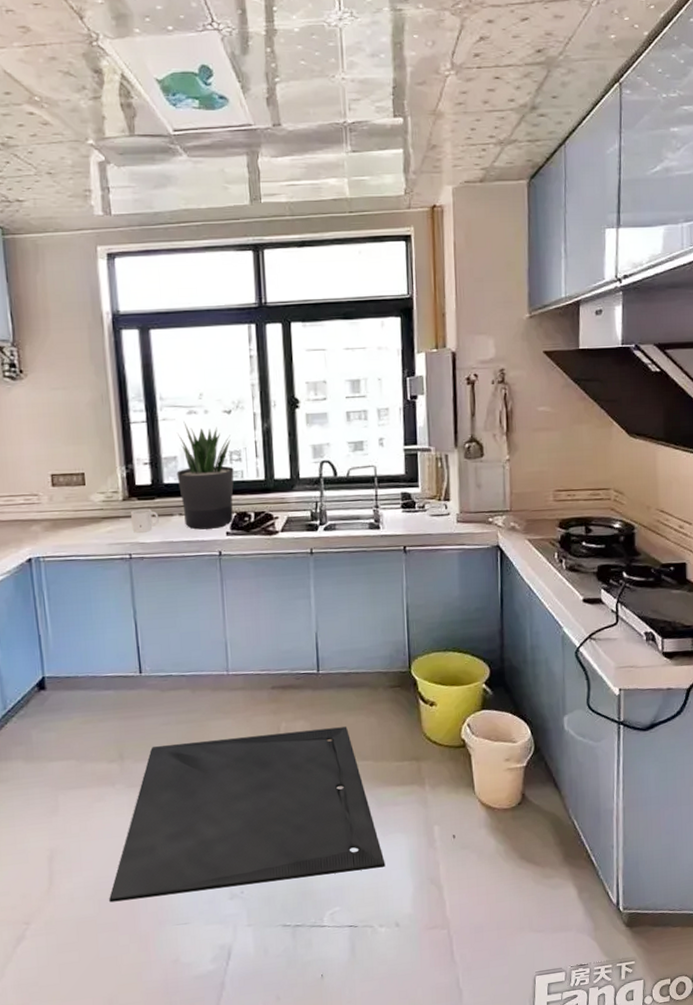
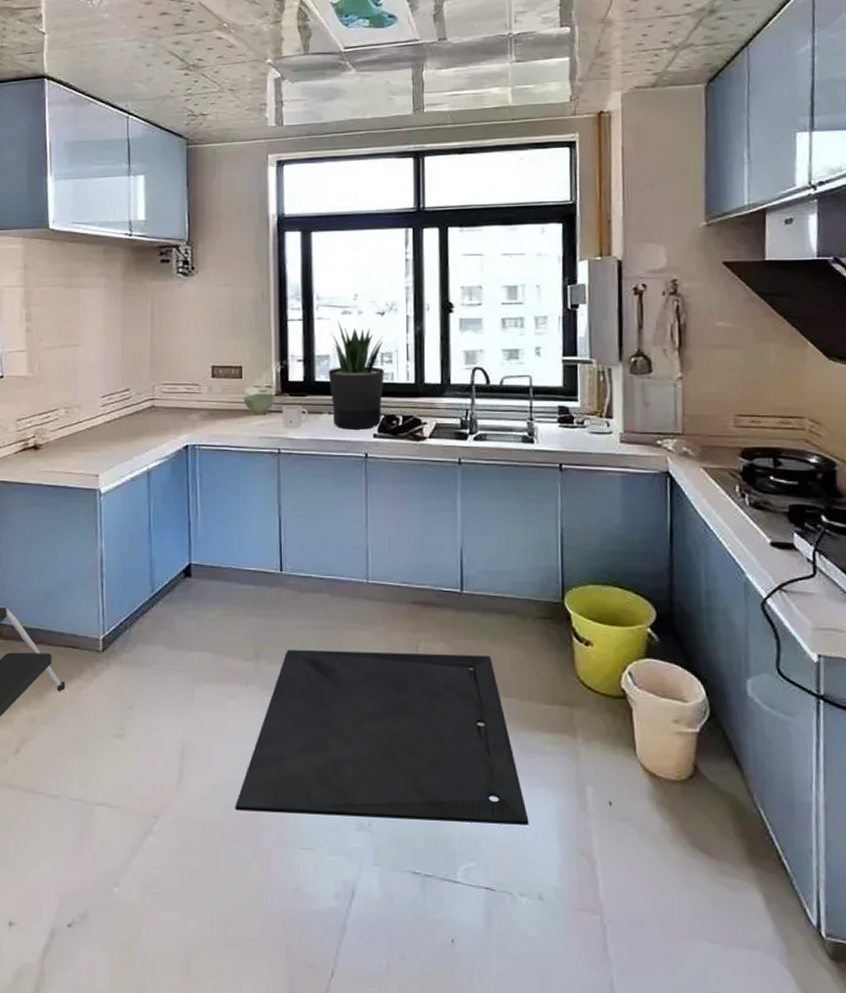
bowl: none [88,500,124,521] -> present [243,394,276,414]

